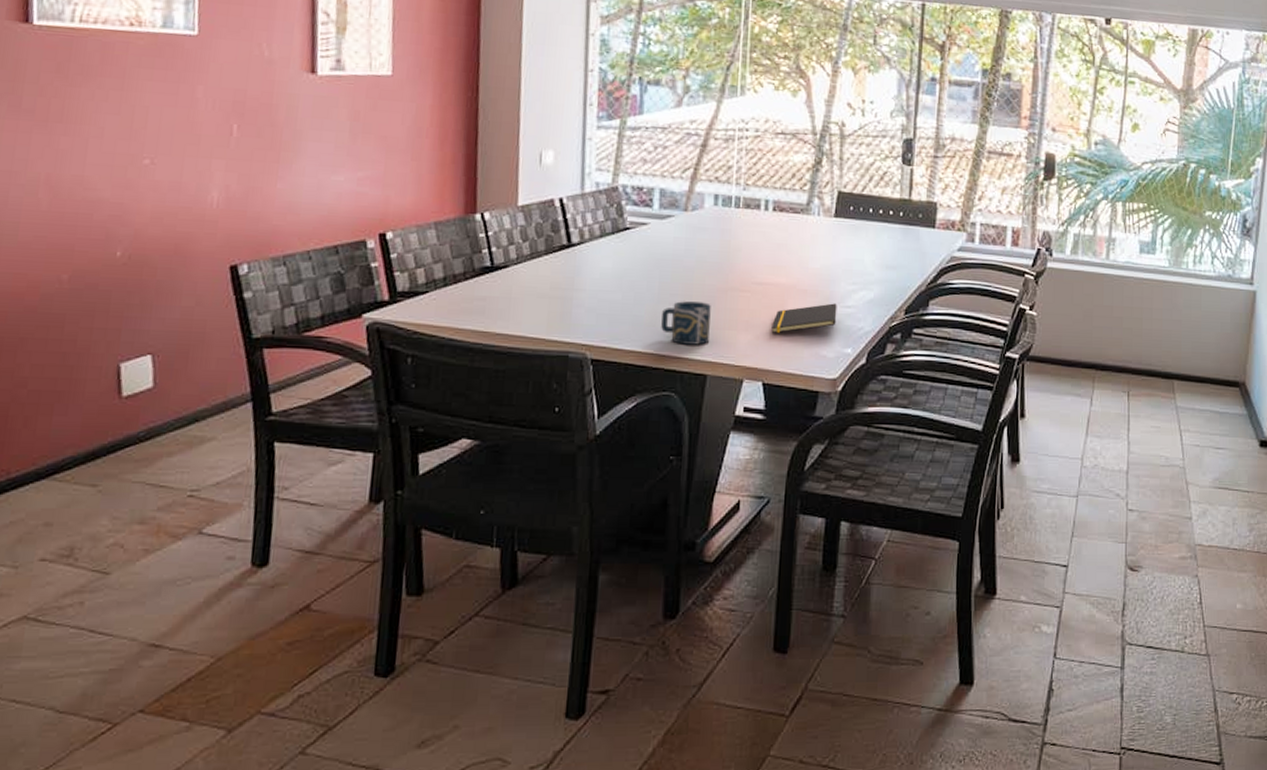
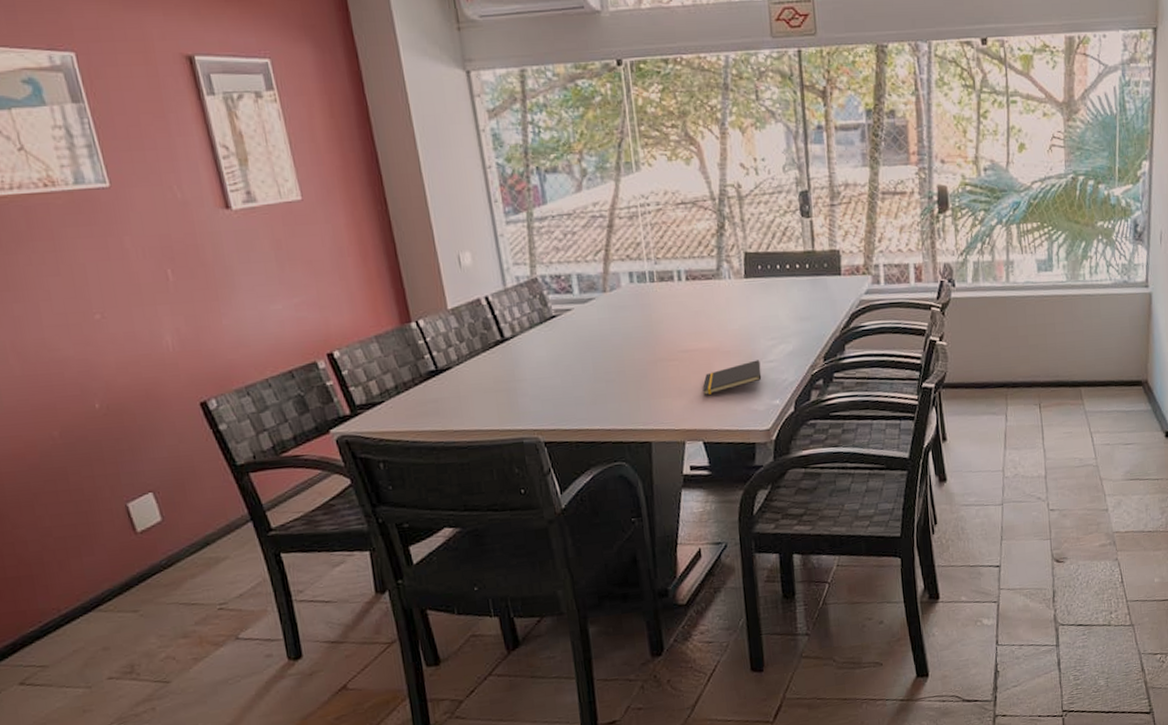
cup: present [661,301,711,345] -> none [600,375,648,418]

